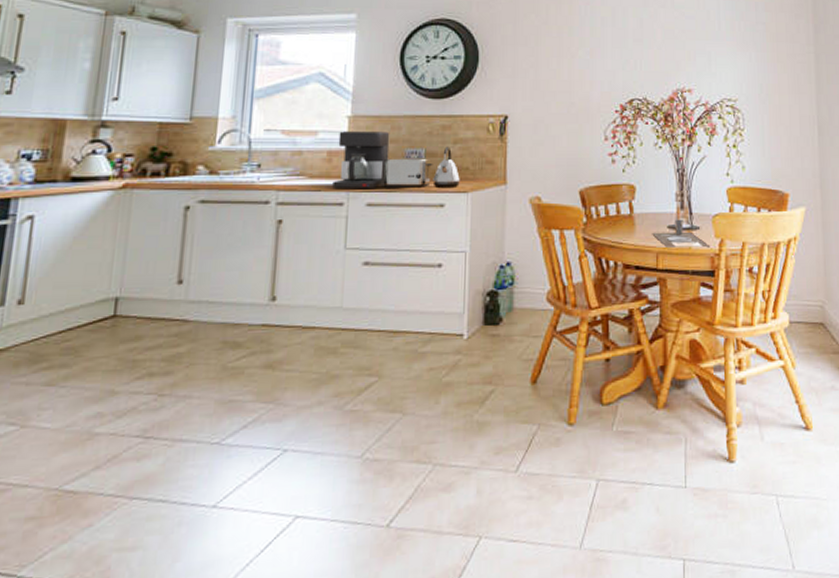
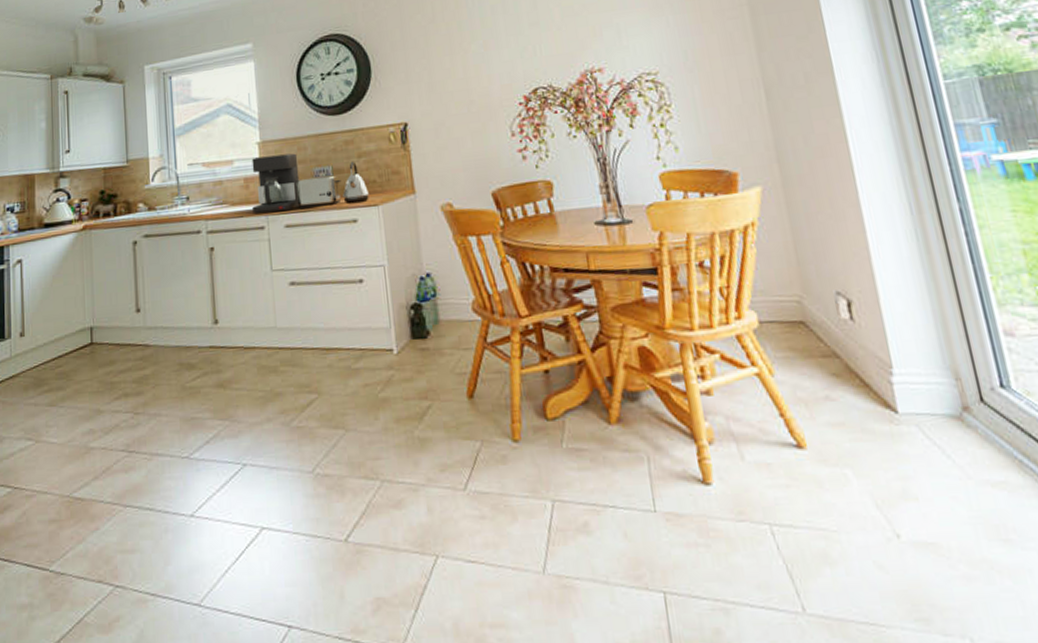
place setting: present [652,219,709,248] -> none [578,213,647,246]

